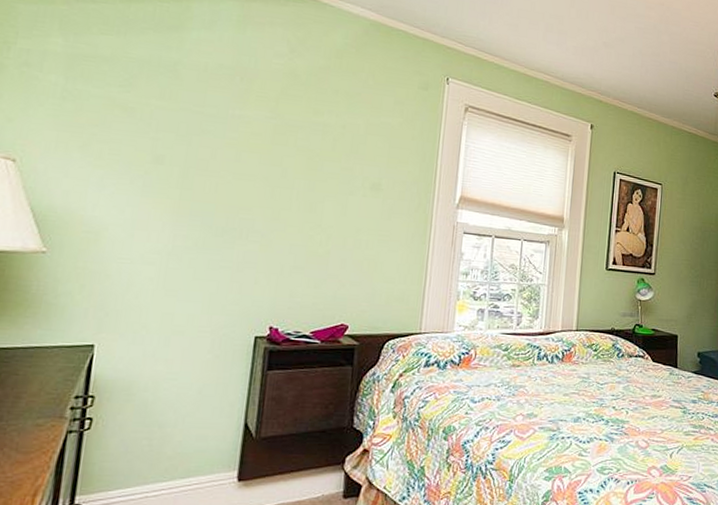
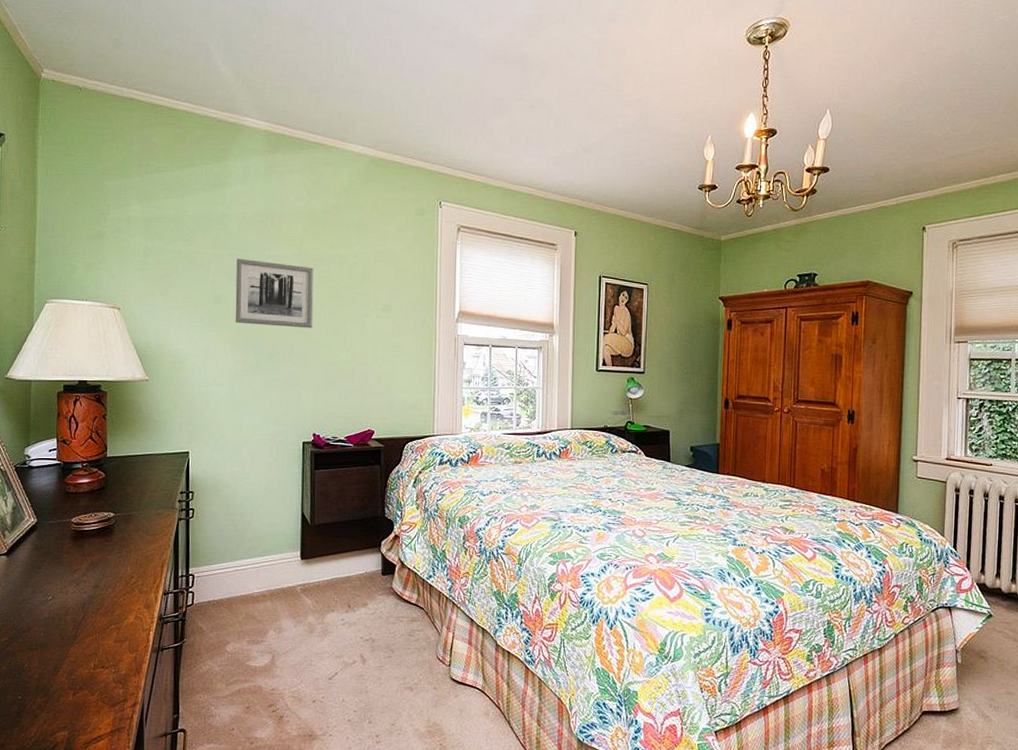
wall art: none [179,114,291,204] -> present [235,258,315,329]

